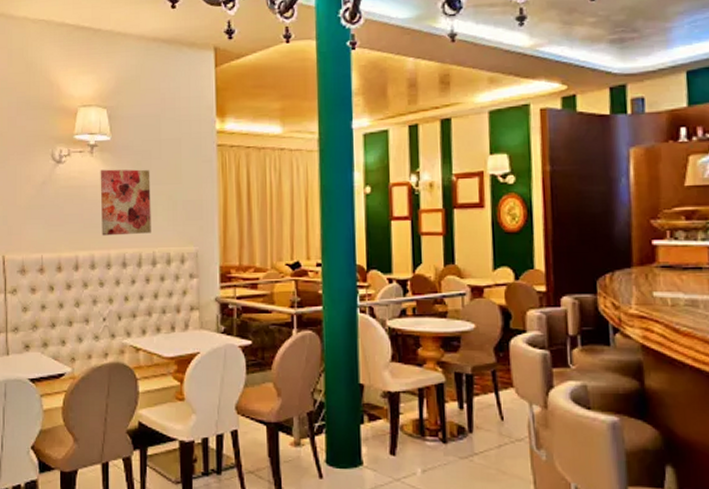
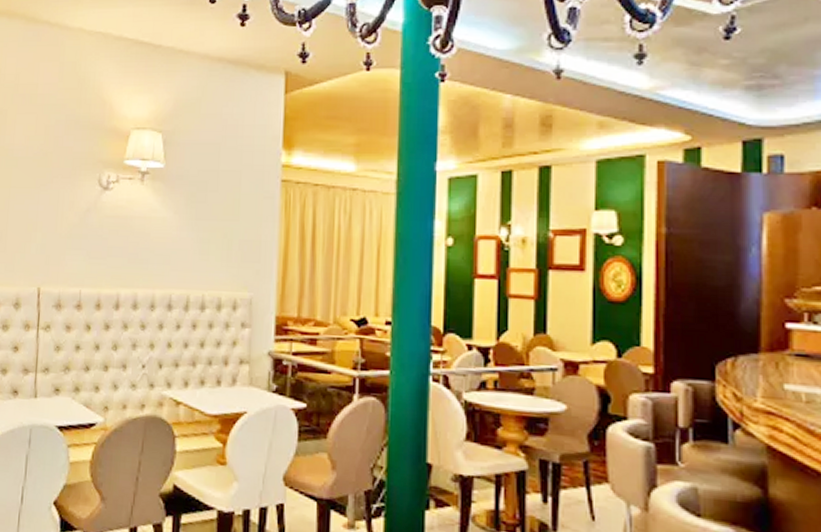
wall art: present [100,169,151,236] -> none [147,200,205,274]

